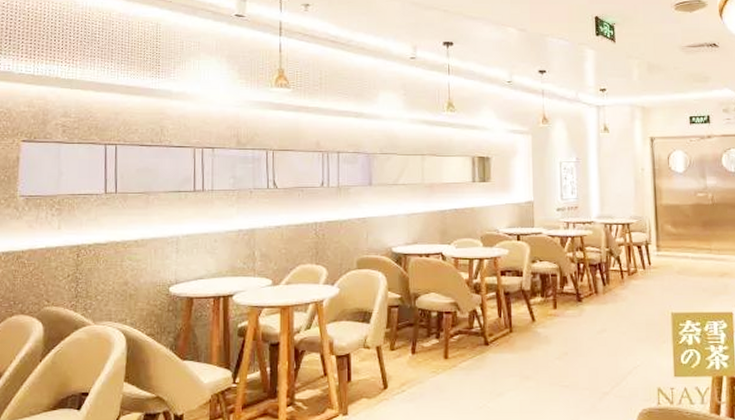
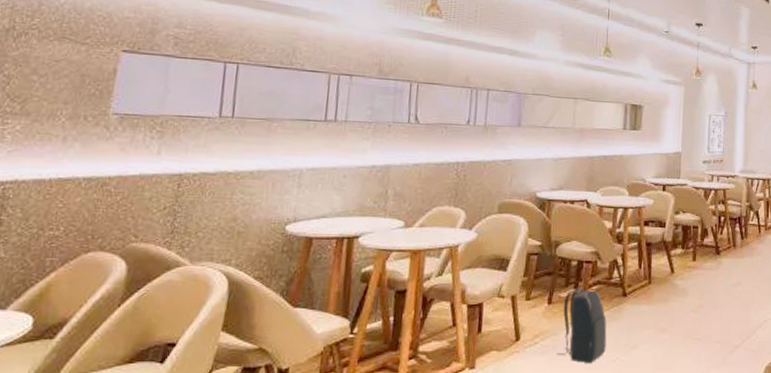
backpack: none [424,337,472,411] -> present [557,287,607,364]

